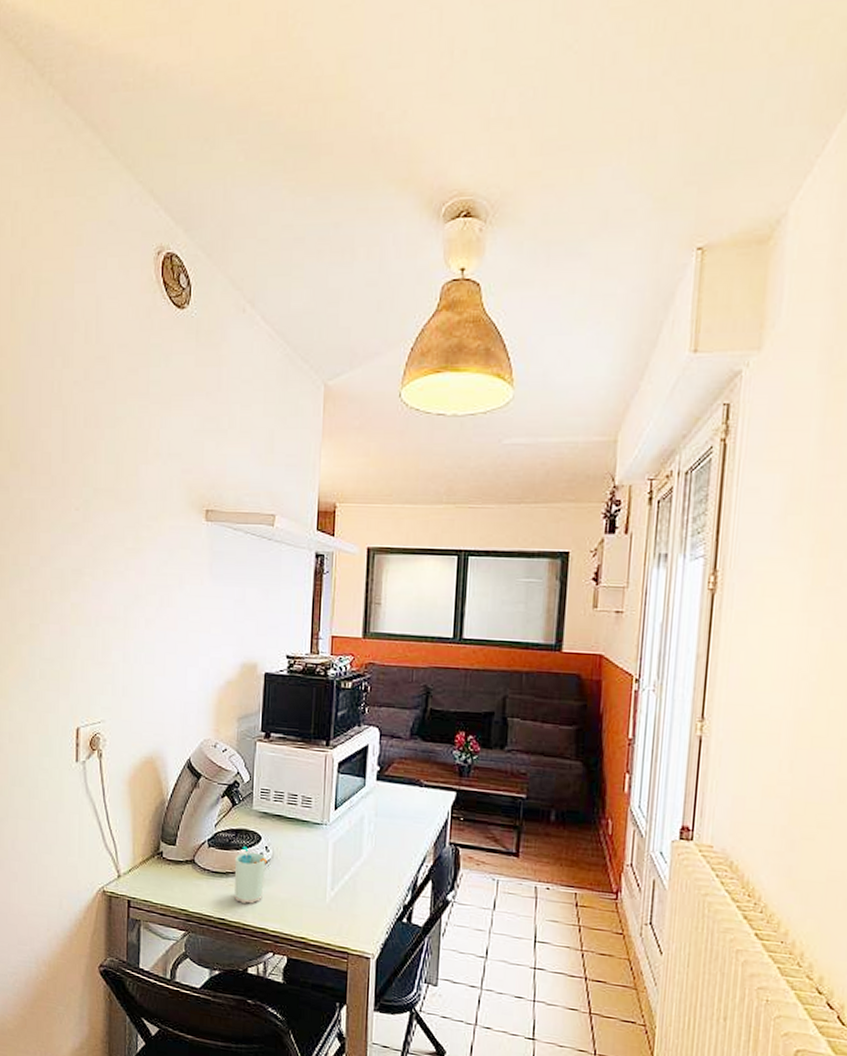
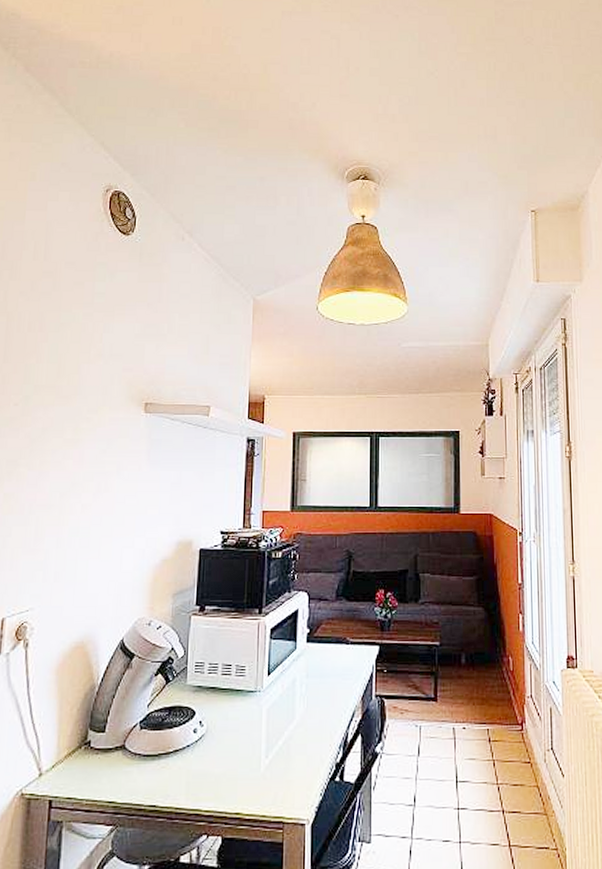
cup: present [234,847,268,904] -> none [167,724,202,785]

